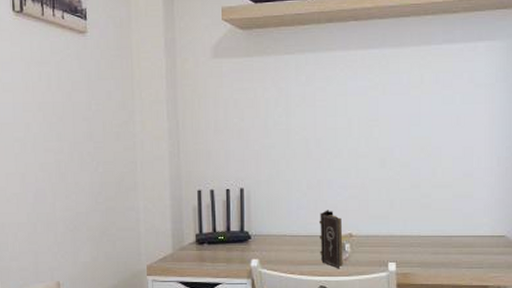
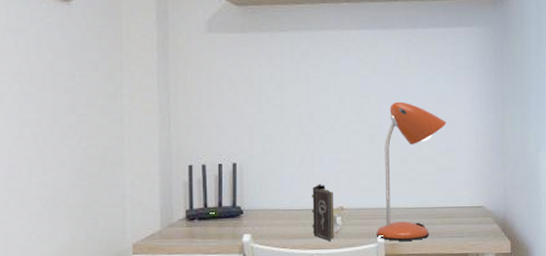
desk lamp: none [387,124,464,270] -> present [376,101,447,241]

